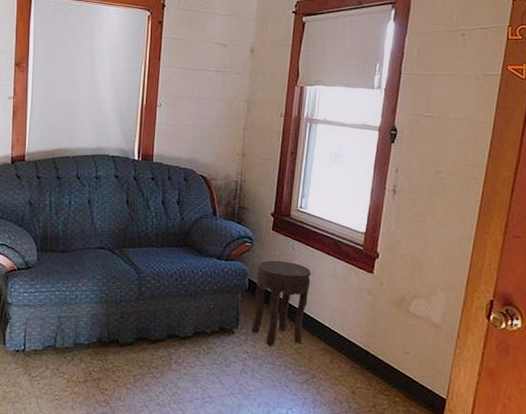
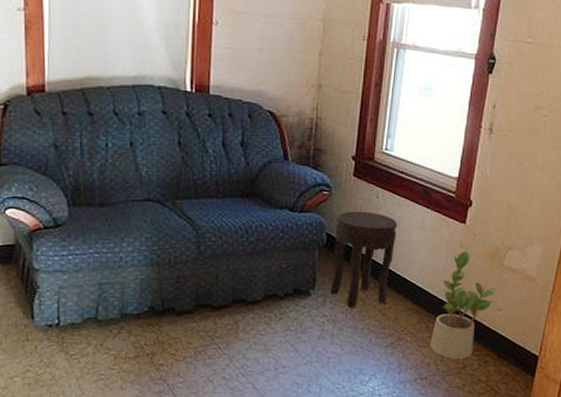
potted plant: none [342,298,404,398] -> present [430,251,497,359]

